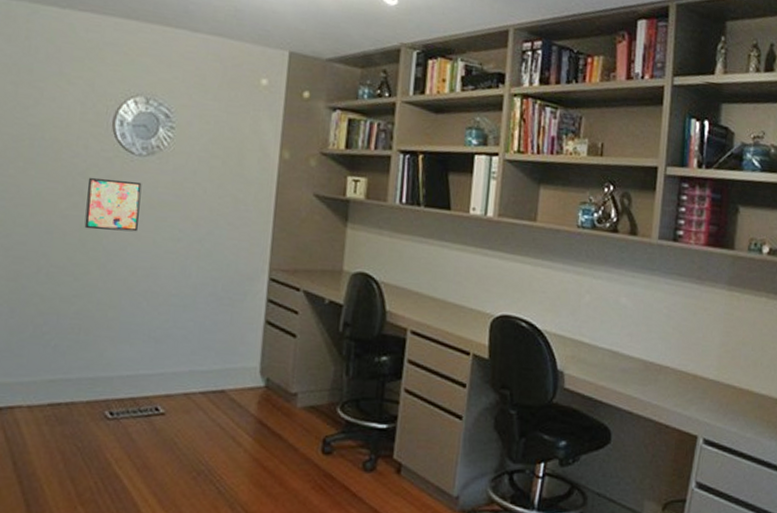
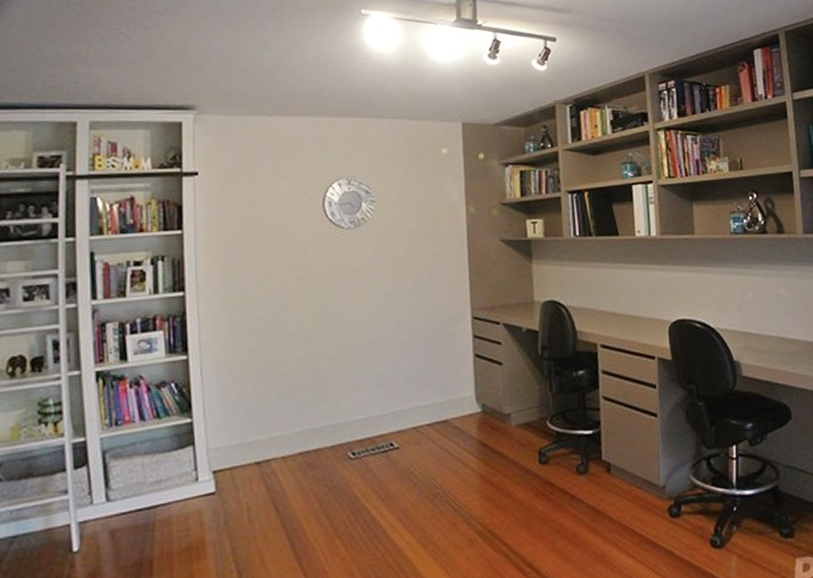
wall art: present [84,177,142,232] -> none [308,251,355,298]

